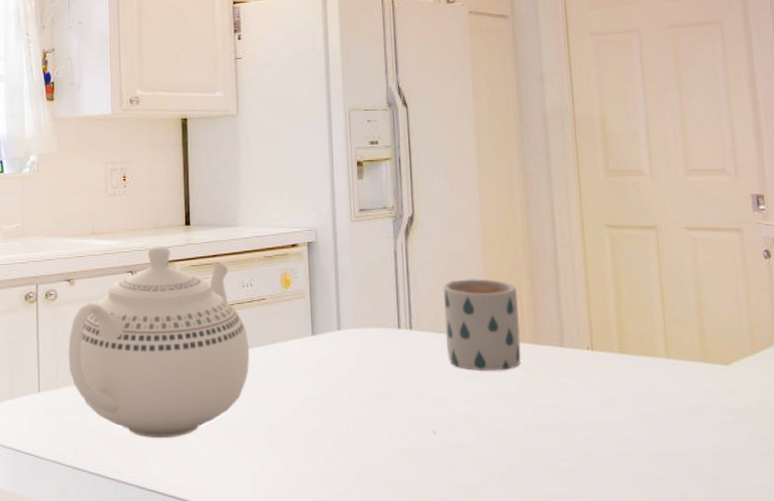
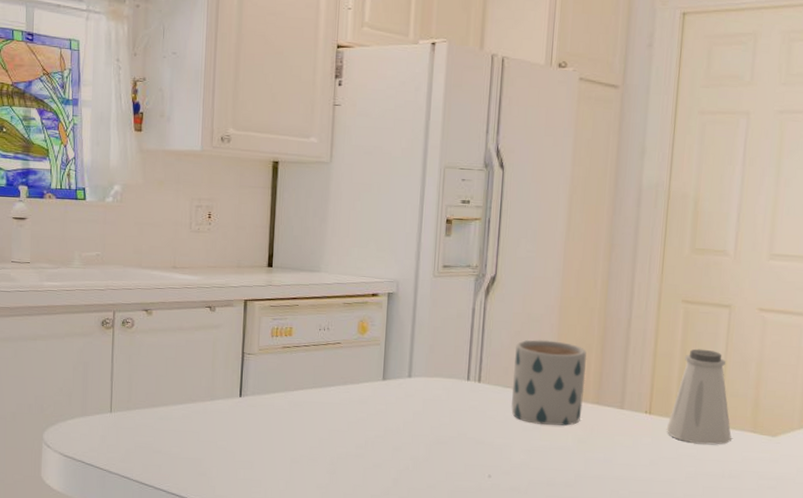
teapot: present [68,245,250,439] -> none [141,284,321,463]
saltshaker: none [612,275,683,380] -> present [666,349,732,445]

